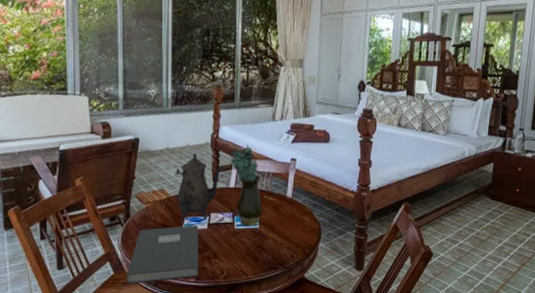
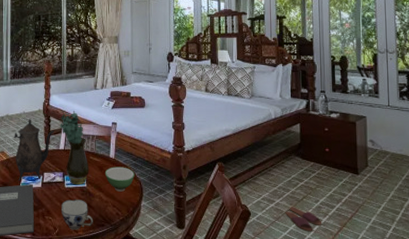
teacup: none [229,240,266,274] -> present [60,198,94,230]
bowl: none [280,206,313,233] -> present [104,166,135,192]
slippers: none [468,247,503,272] -> present [286,207,322,232]

